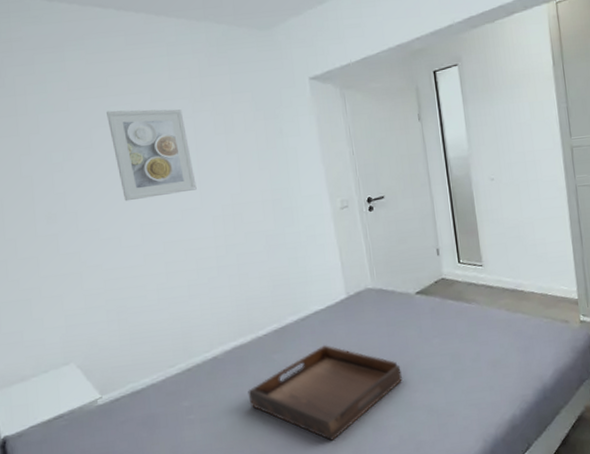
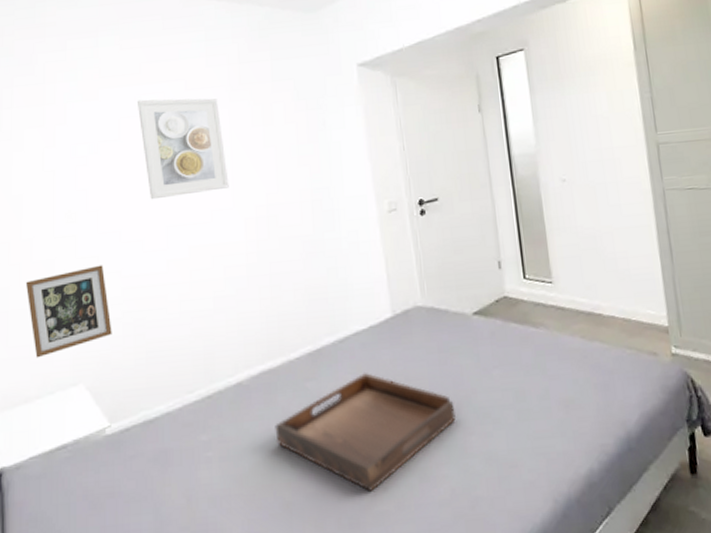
picture frame: none [12,260,98,343] -> present [25,265,112,358]

